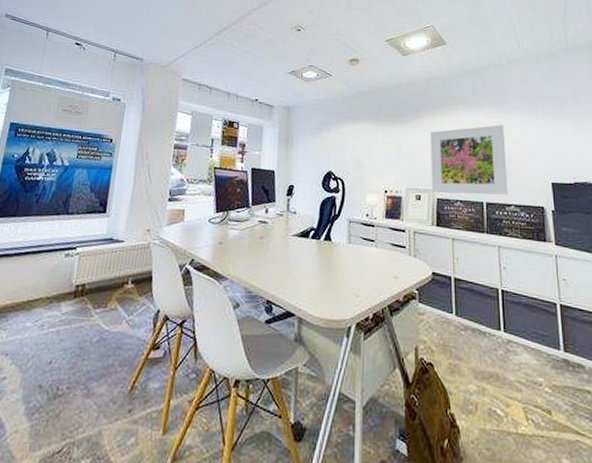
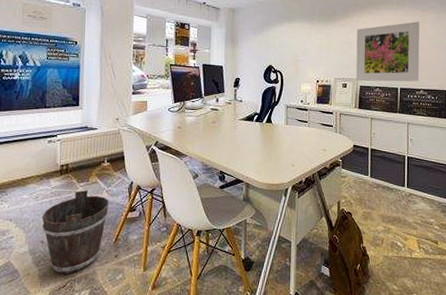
bucket: none [43,318,129,433] -> present [41,190,109,274]

